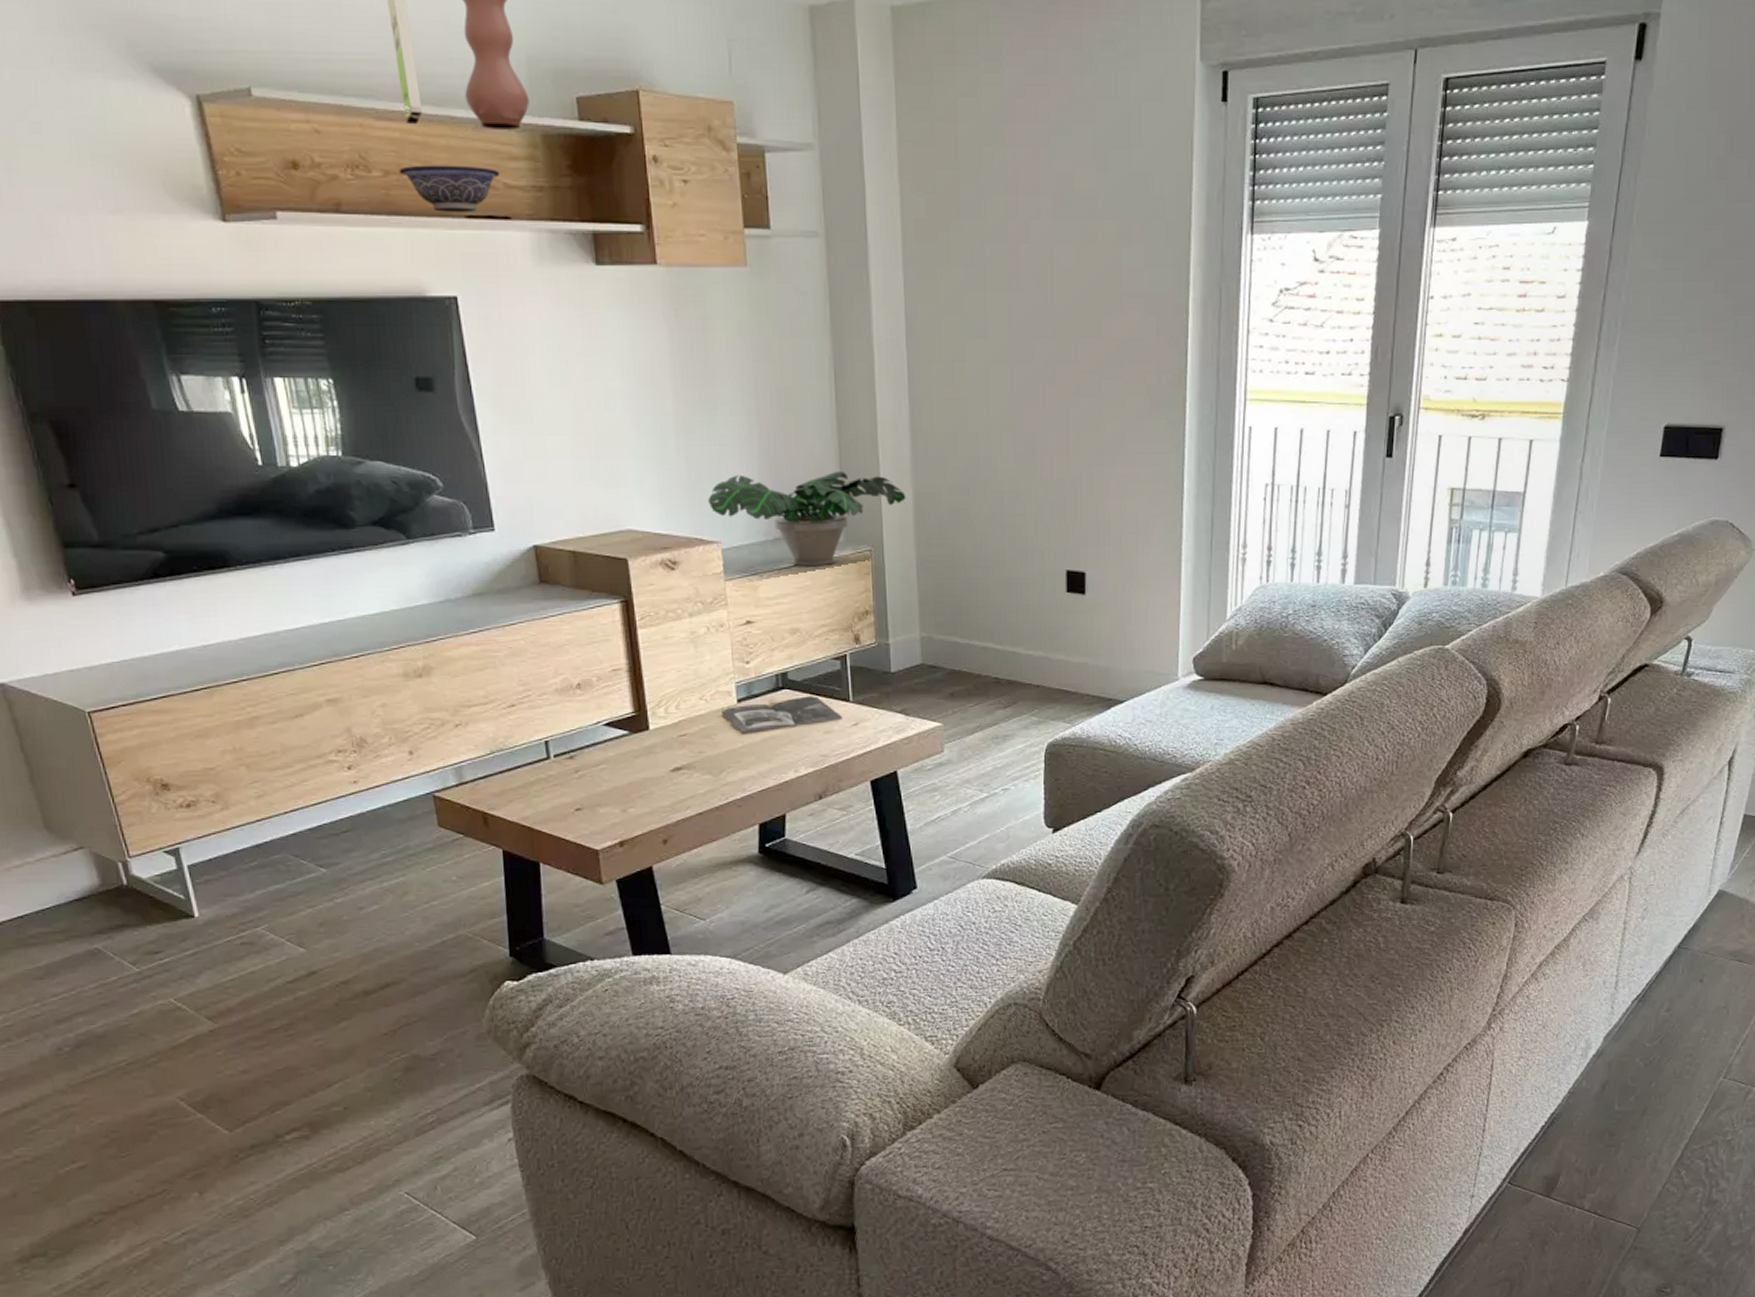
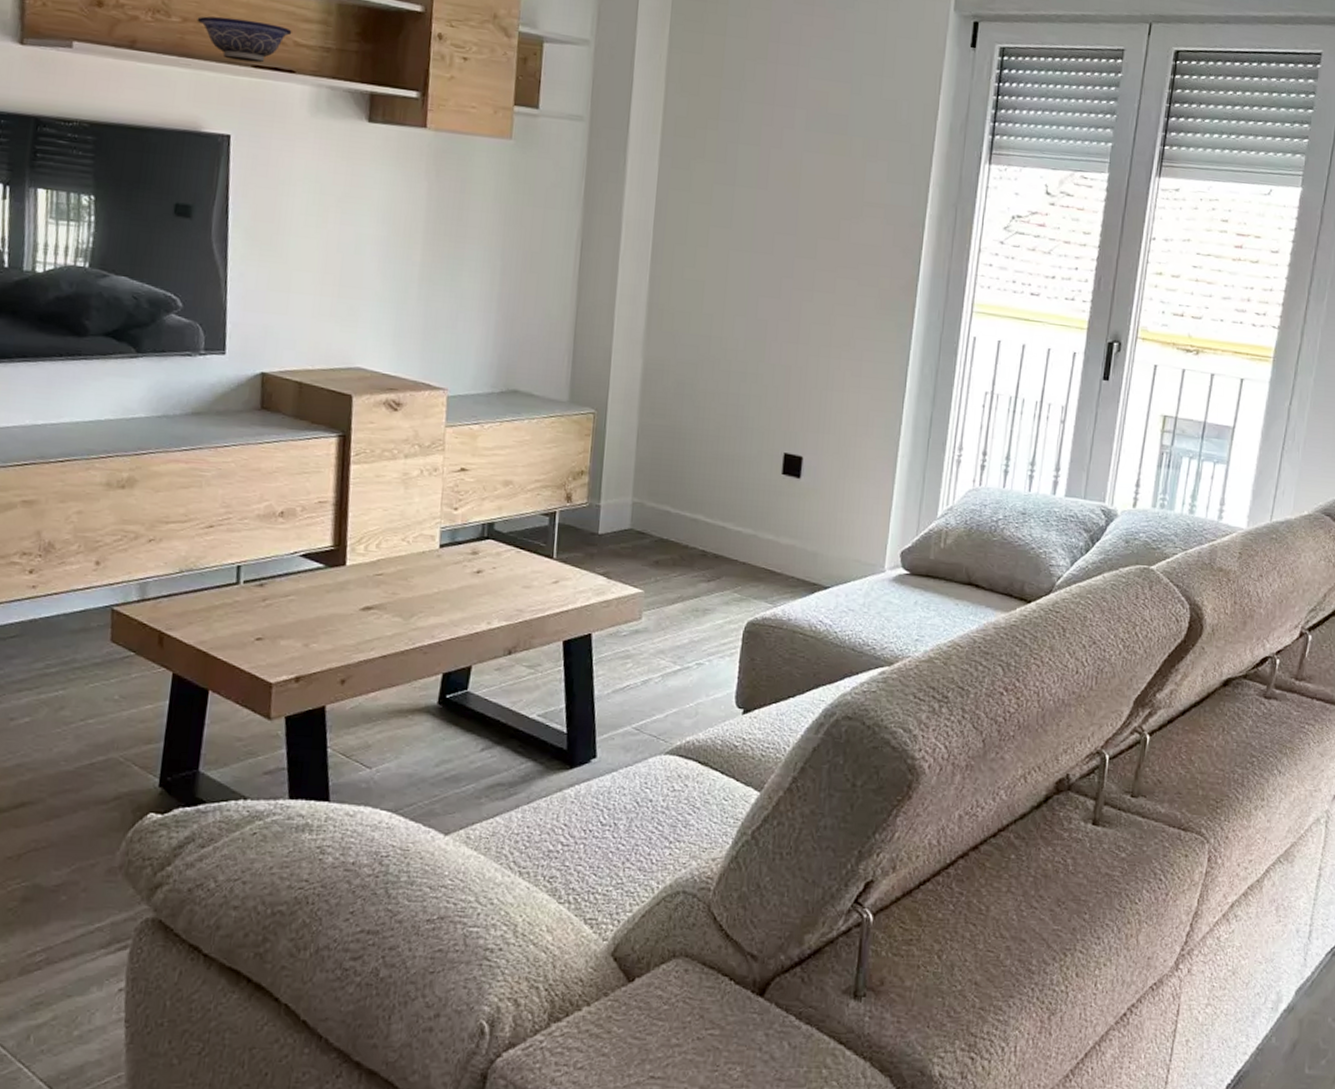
potted plant: present [707,472,906,567] -> none [440,327,635,423]
magazine: present [721,696,843,735] -> none [422,548,544,581]

